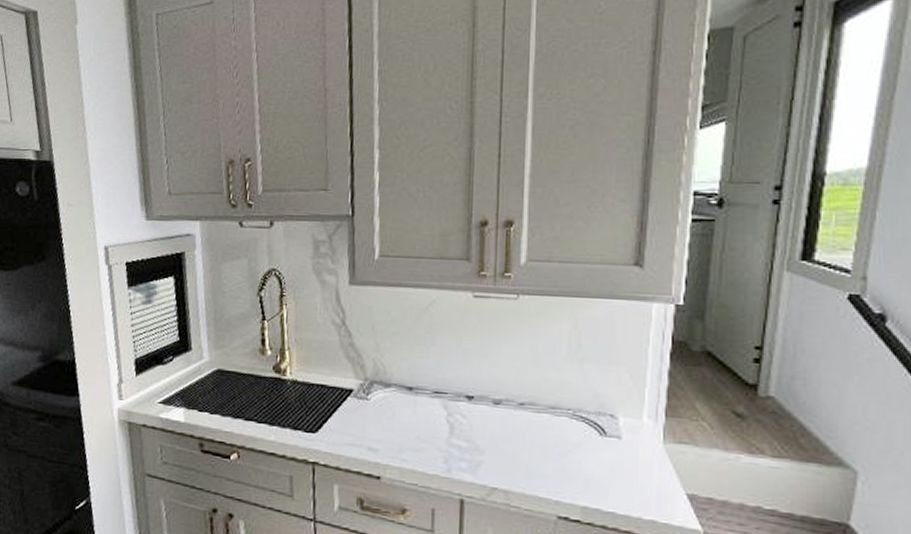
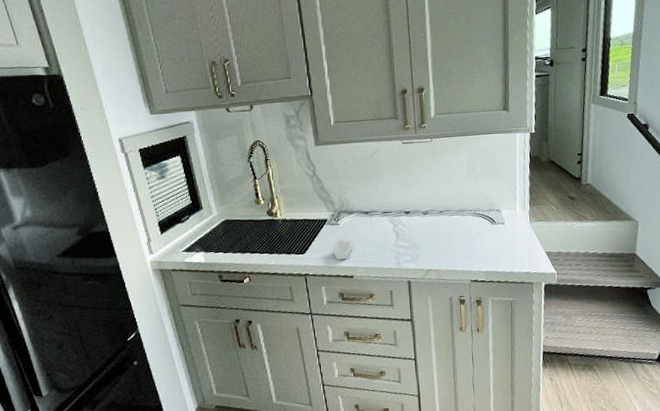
soap bar: none [356,421,385,451] -> present [333,239,353,260]

